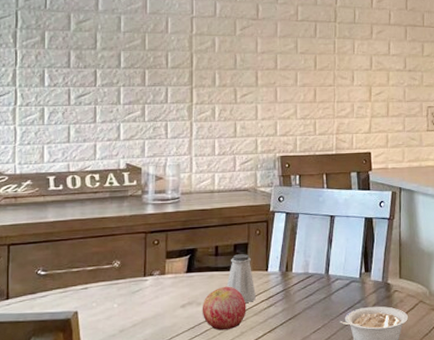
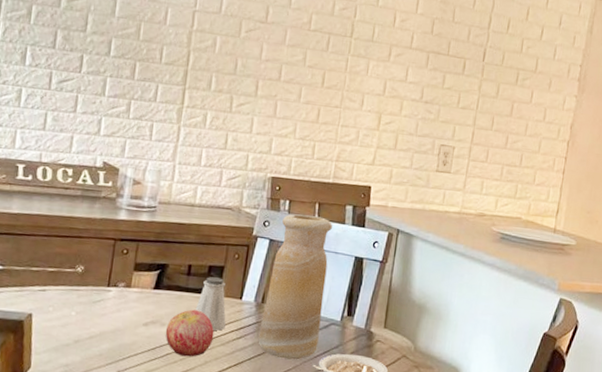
vase: none [287,186,342,320] -> present [258,214,333,360]

